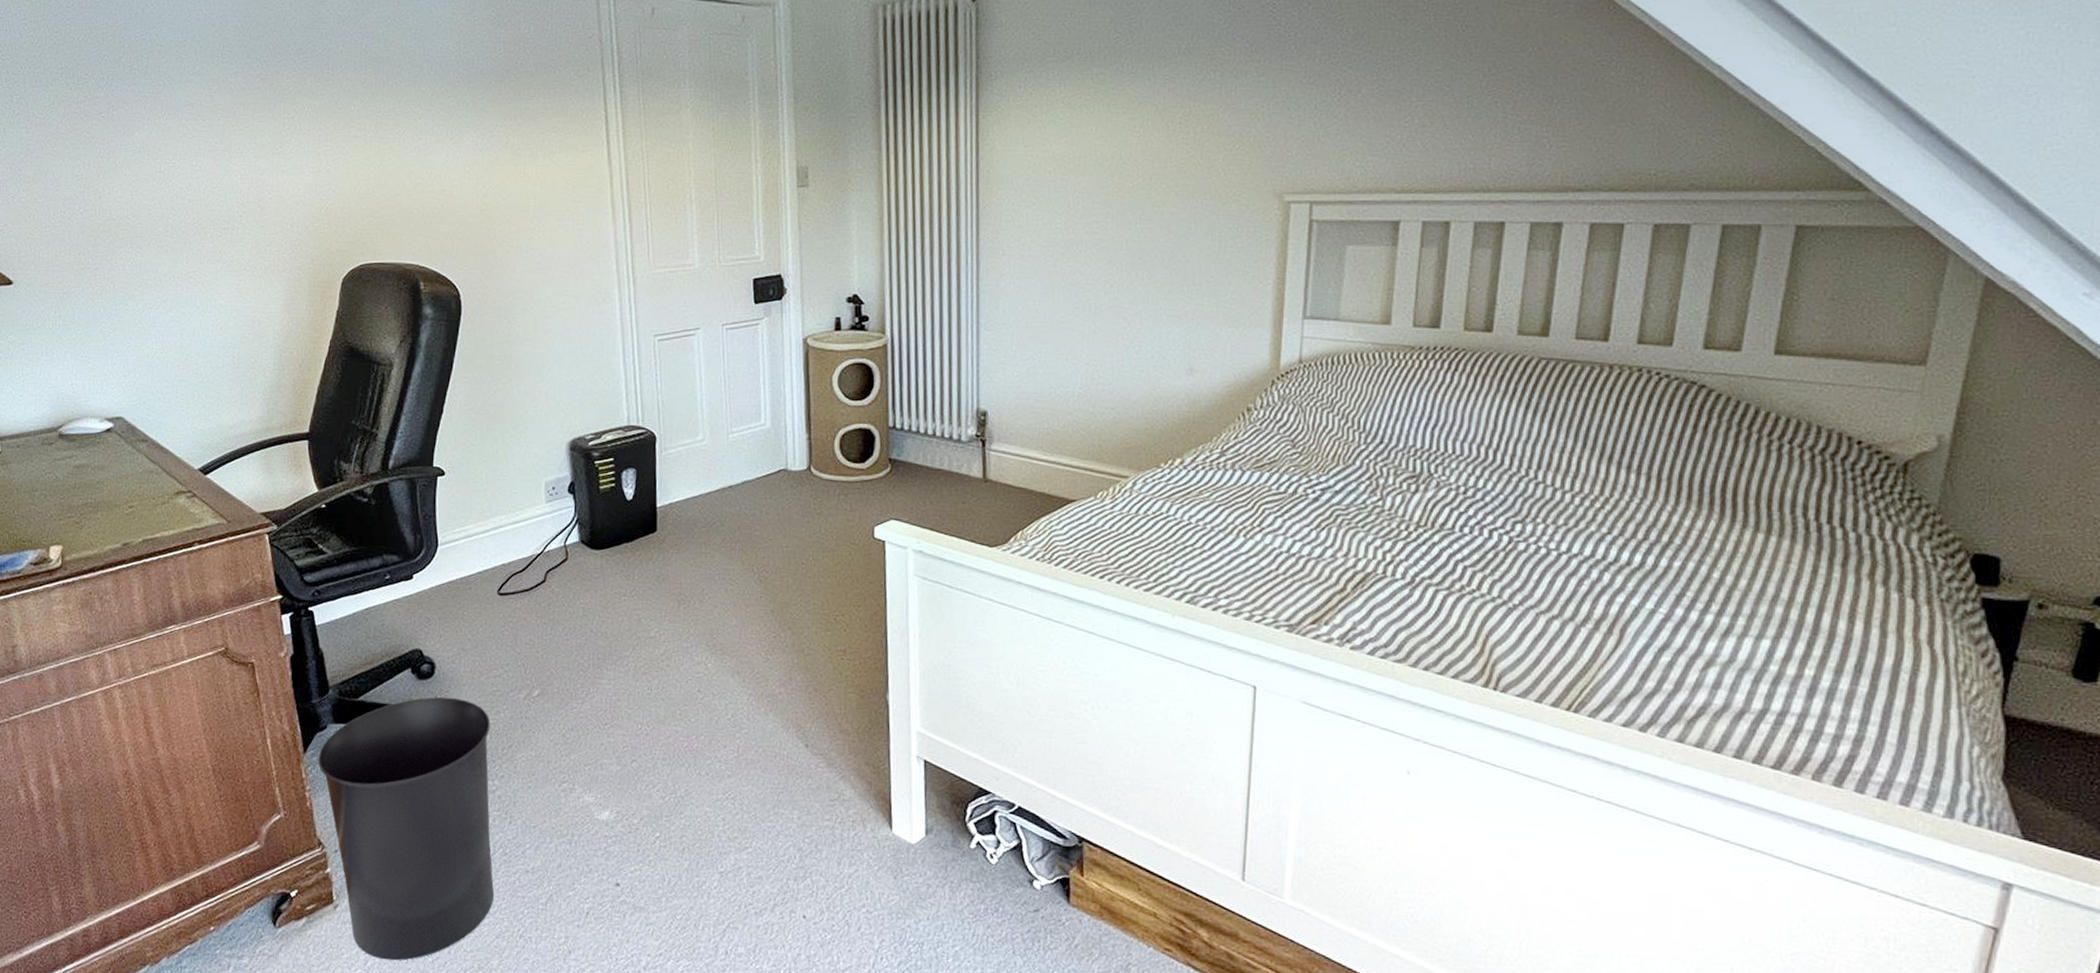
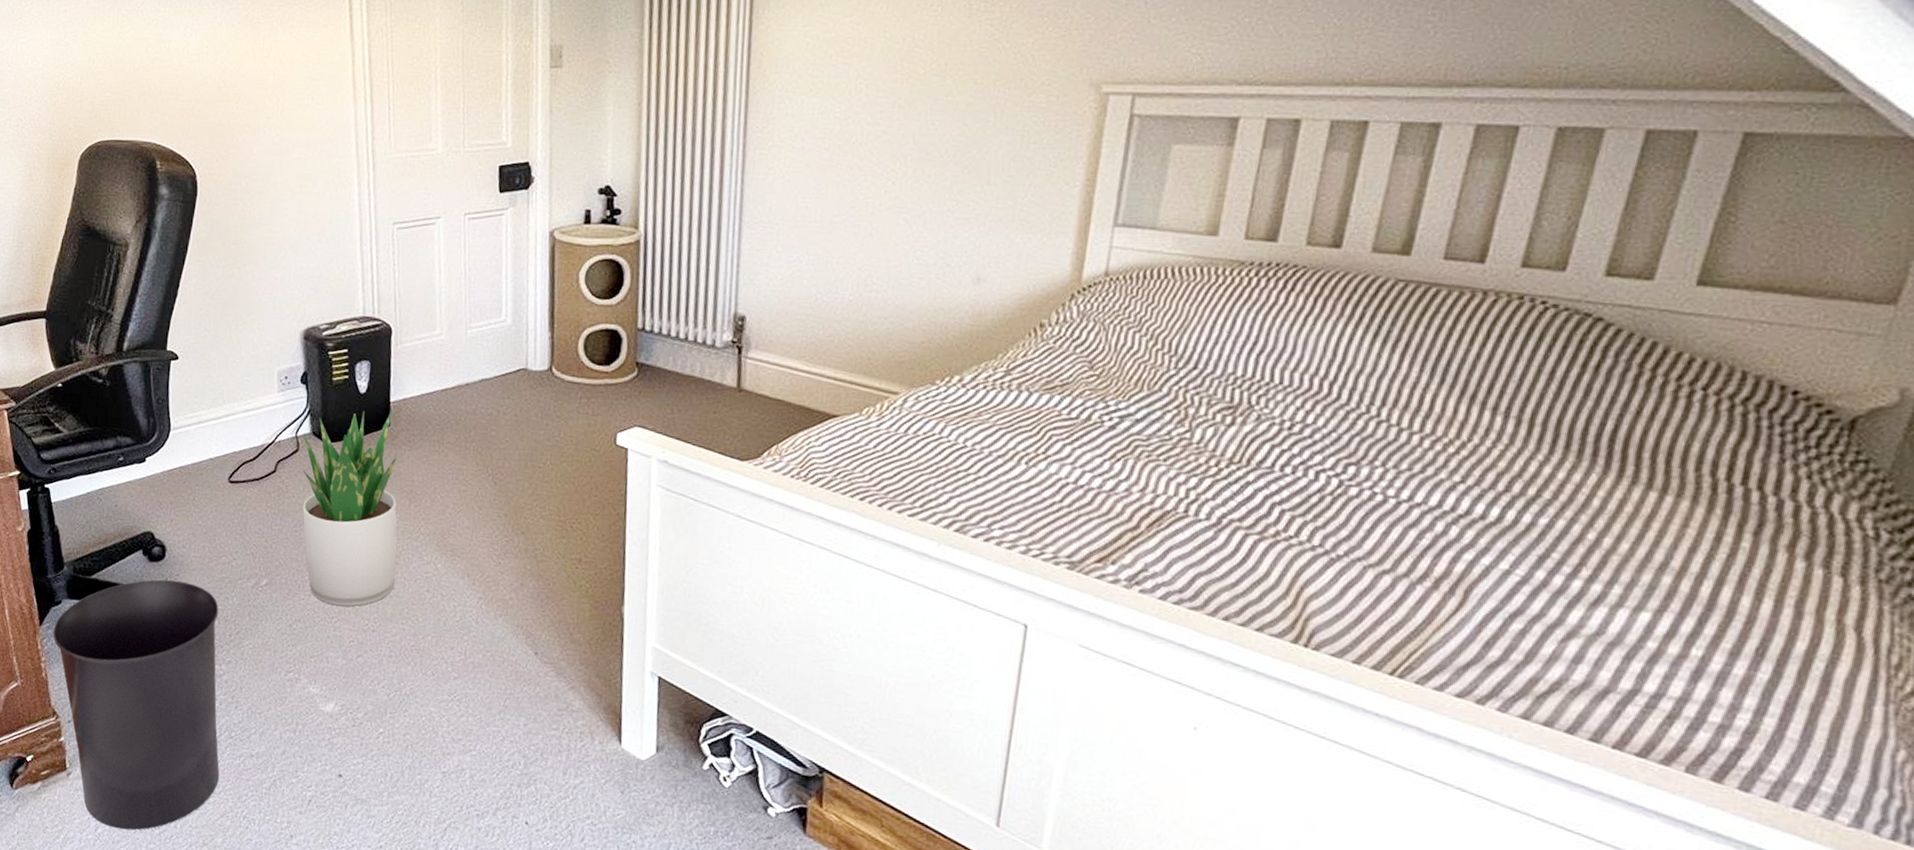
planter: none [571,515,668,713] -> present [302,410,398,607]

